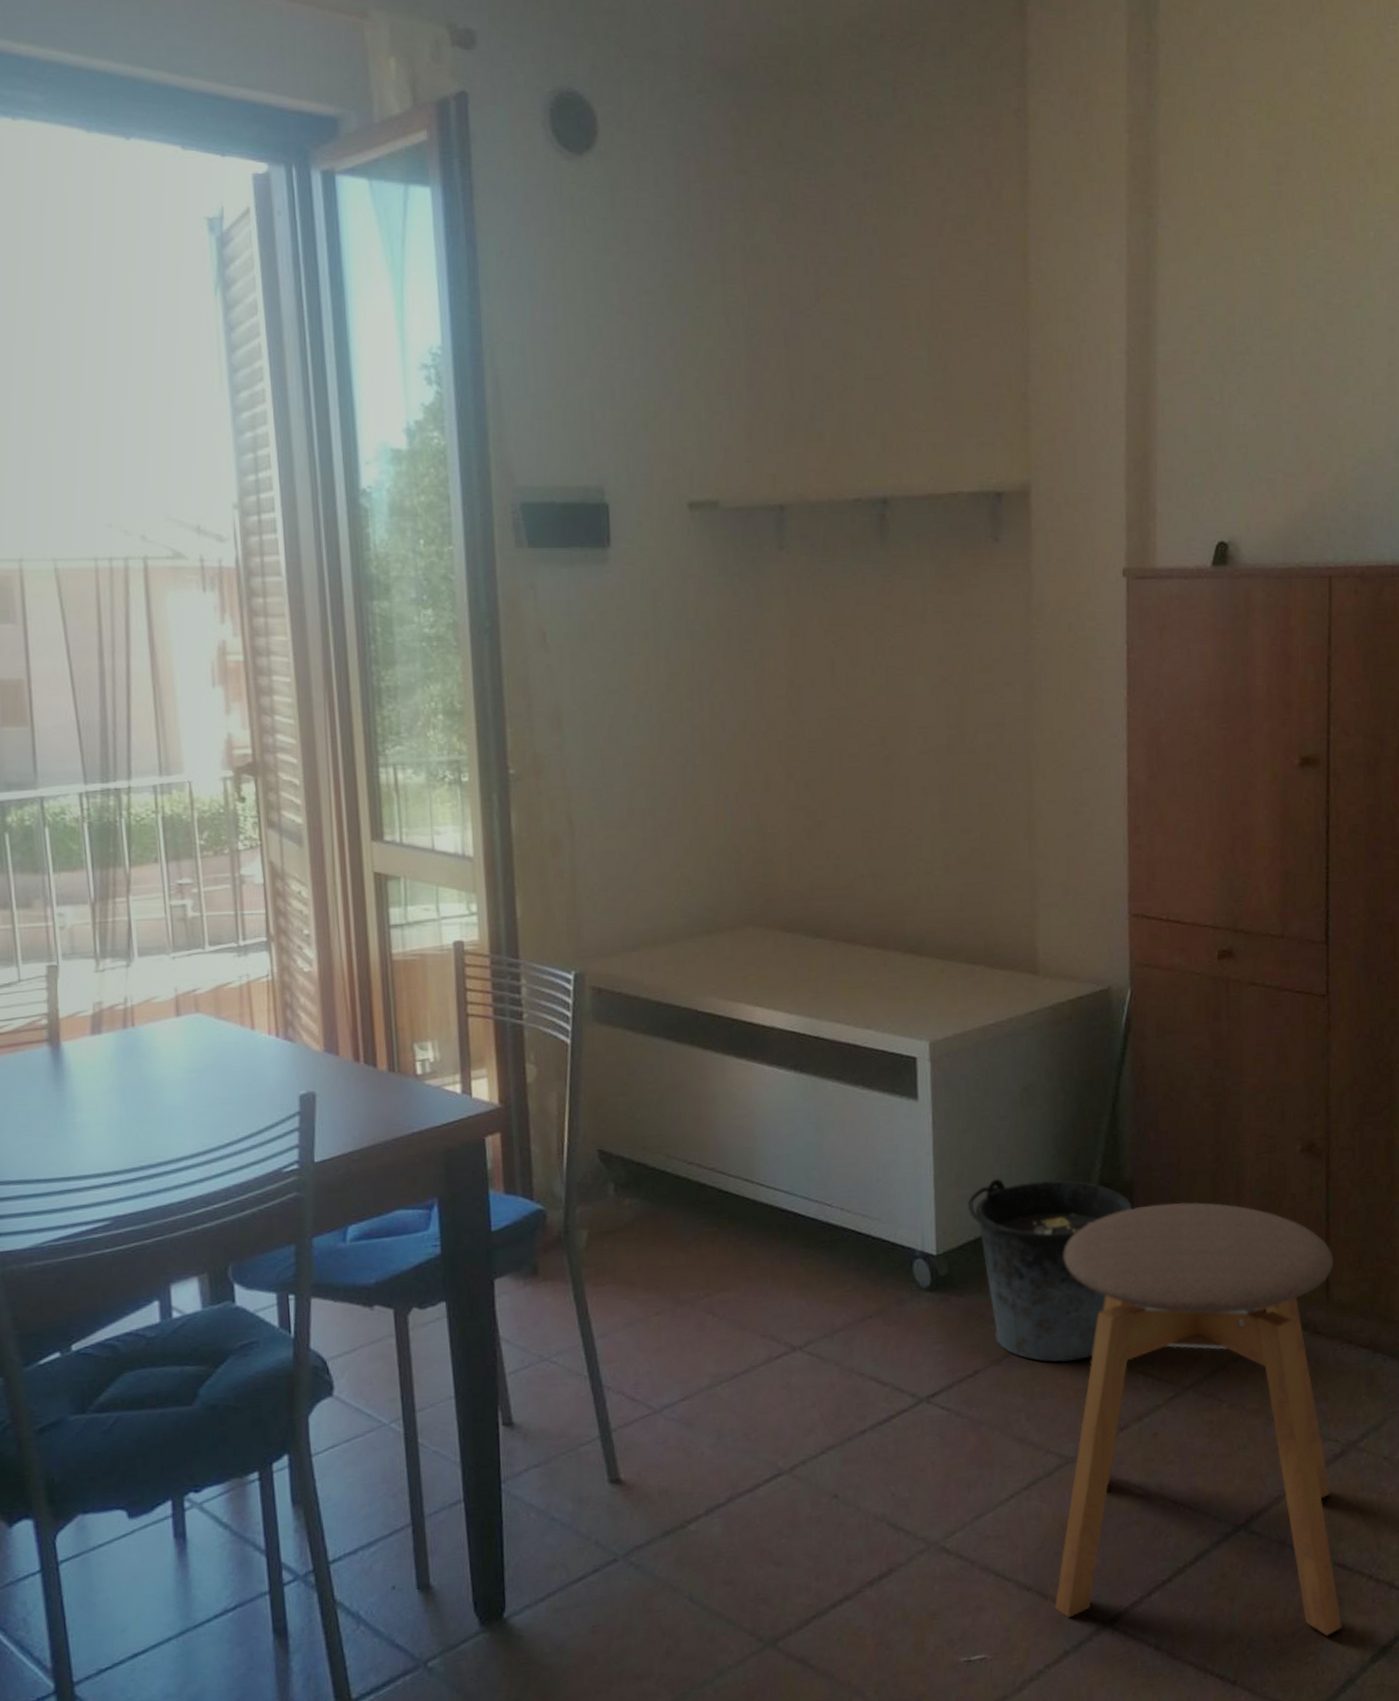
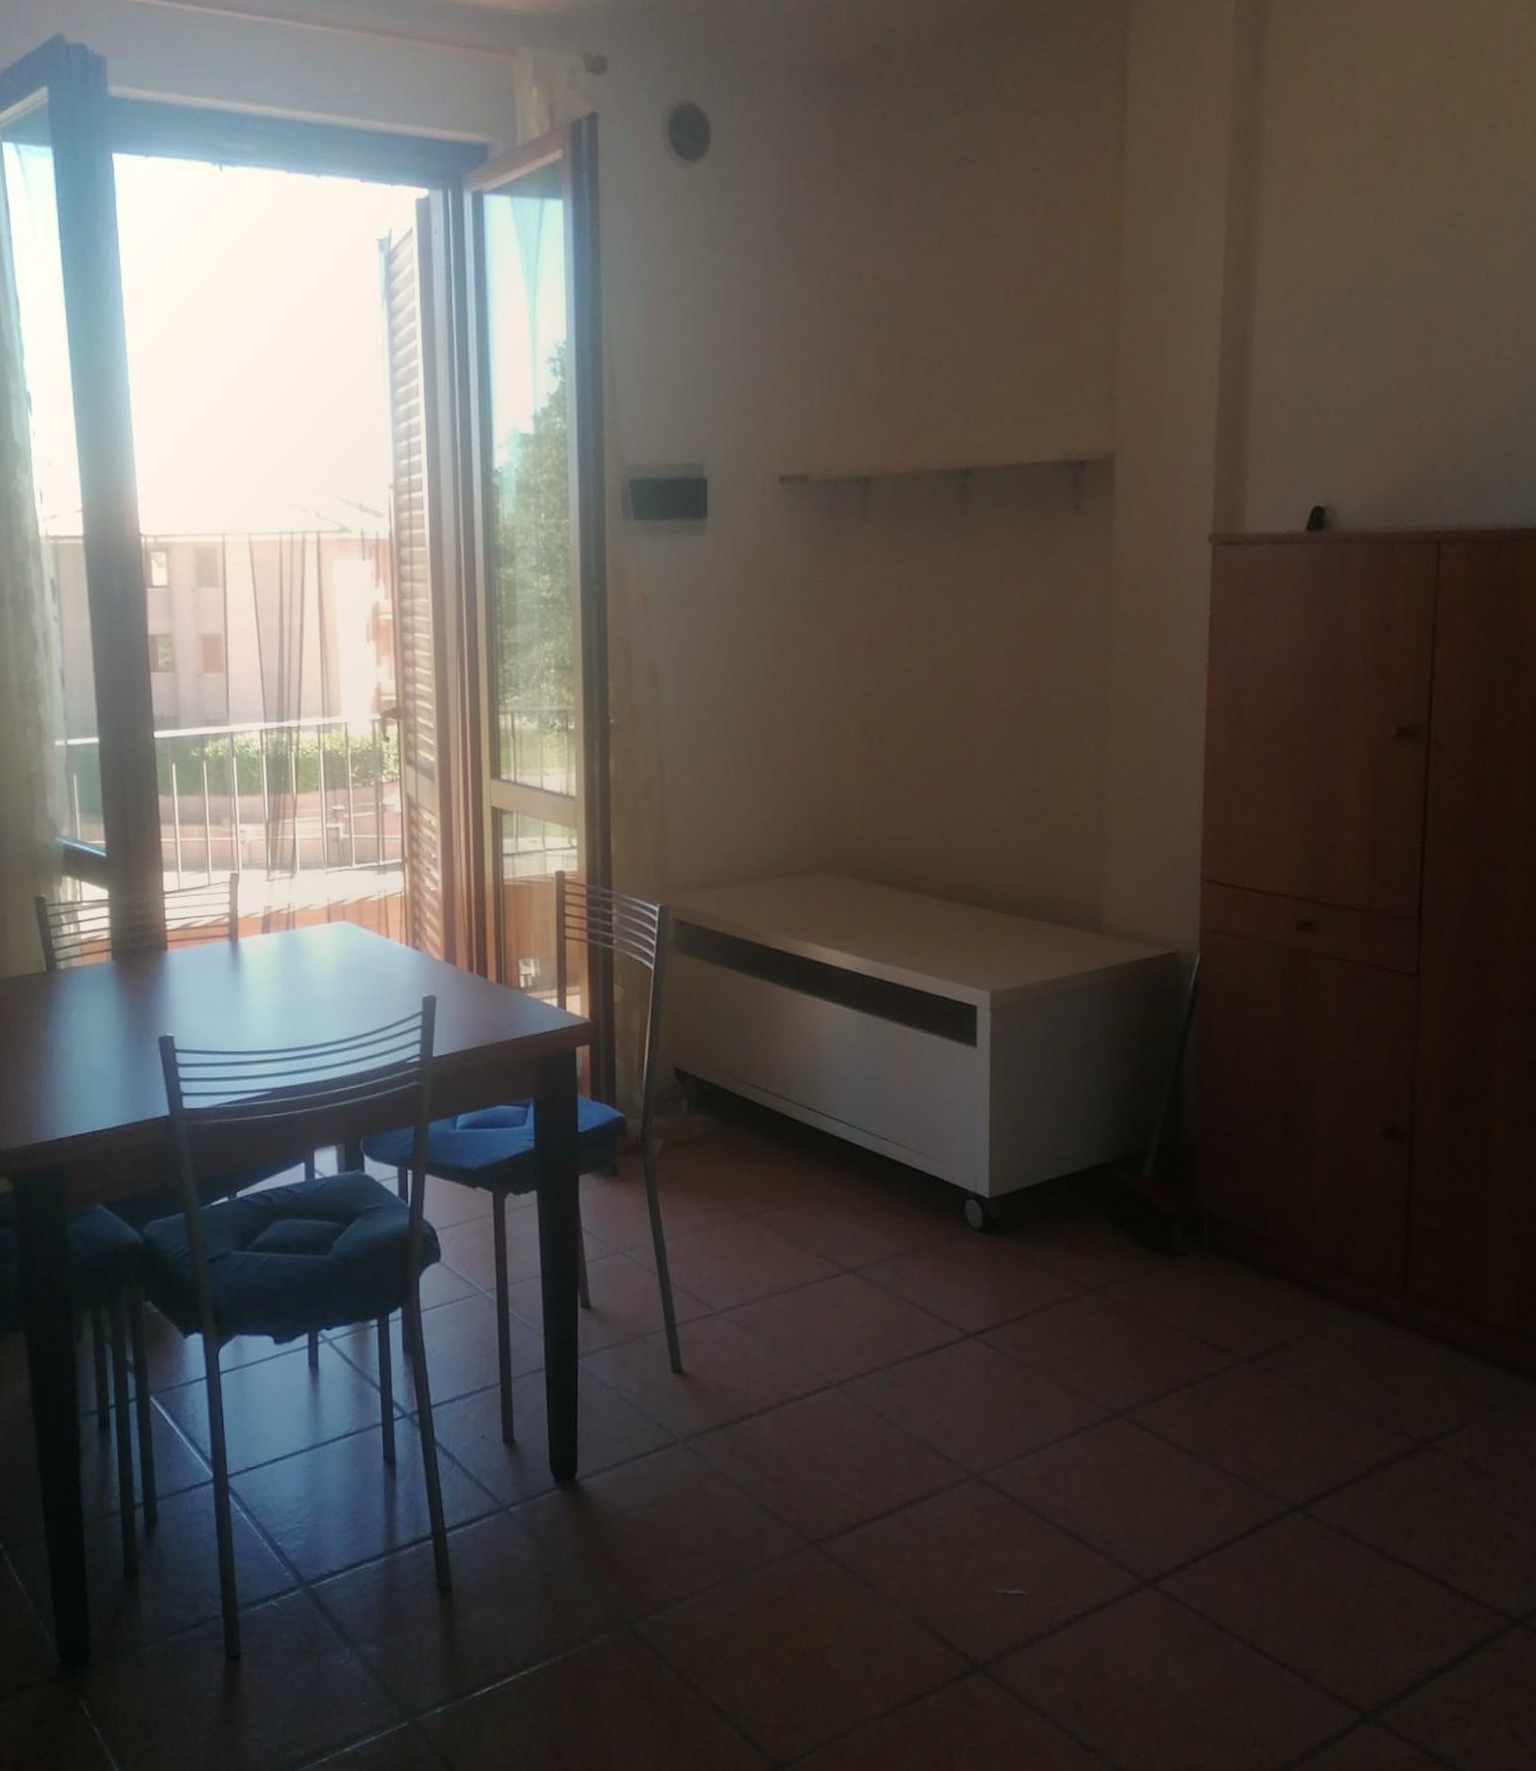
bucket: present [966,1179,1133,1362] -> none [1021,1130,1194,1318]
stool: present [1054,1202,1342,1636] -> none [1095,1172,1413,1636]

